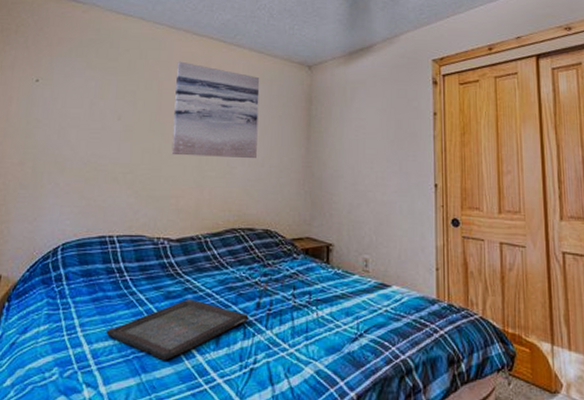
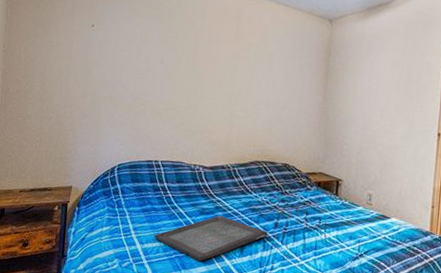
wall art: present [171,61,260,159] -> none [206,12,285,103]

